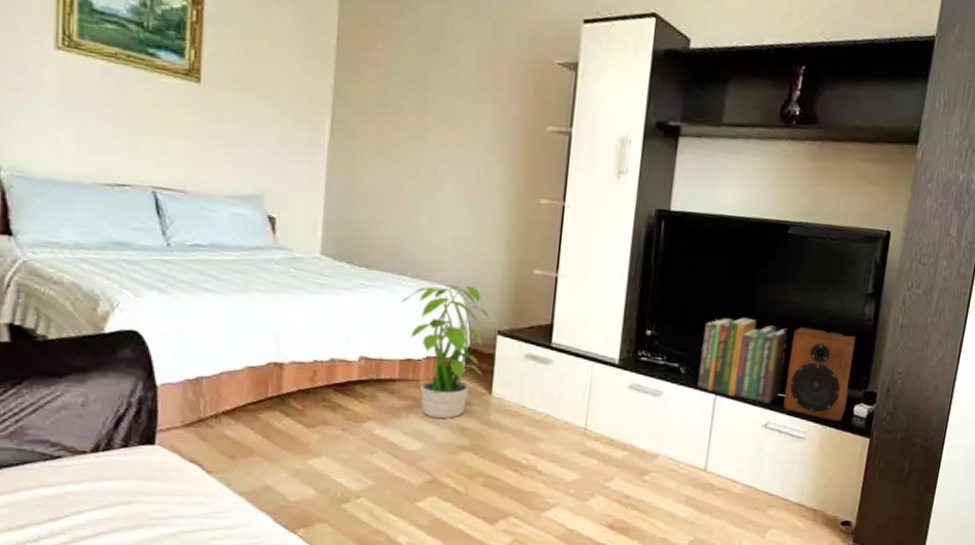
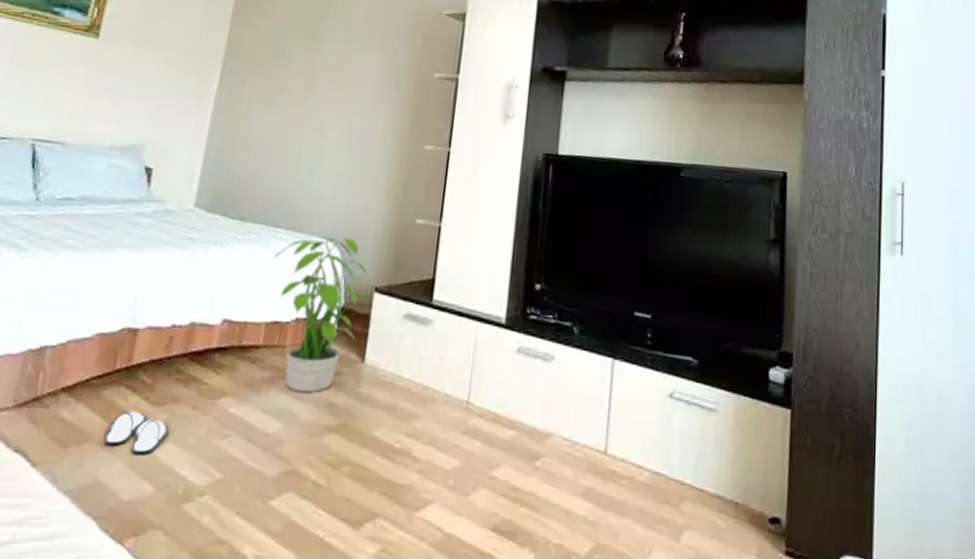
slippers: none [266,431,323,467] -> present [103,411,169,456]
books: present [697,317,788,404] -> none [592,267,689,369]
speaker: present [782,327,857,421] -> none [689,278,764,389]

